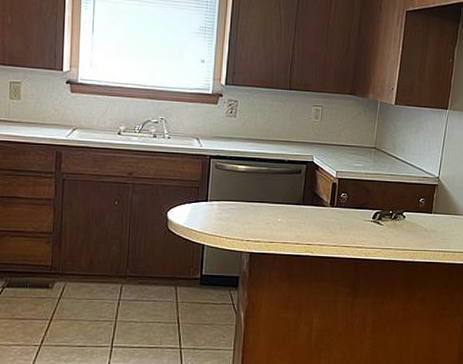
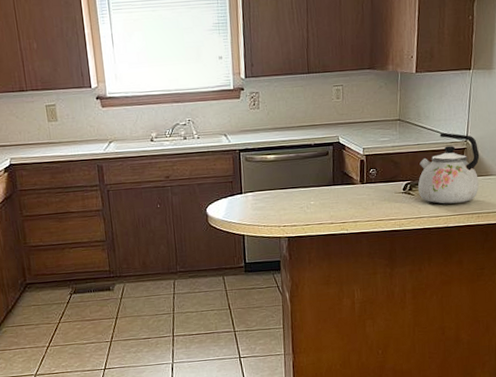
kettle: none [387,166,450,239] -> present [417,132,480,204]

